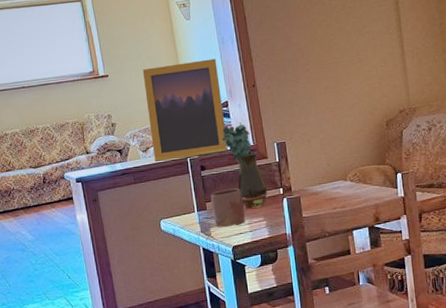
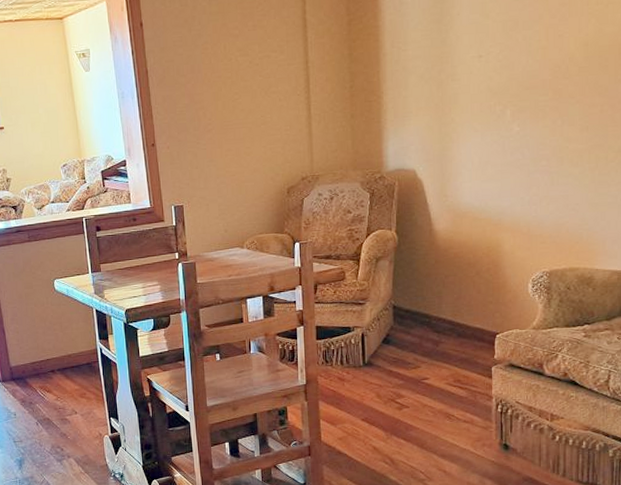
picture frame: present [142,58,228,163] -> none [39,114,125,221]
mug: present [210,188,246,228] -> none [105,251,140,290]
vase: present [221,122,267,209] -> none [118,182,162,272]

